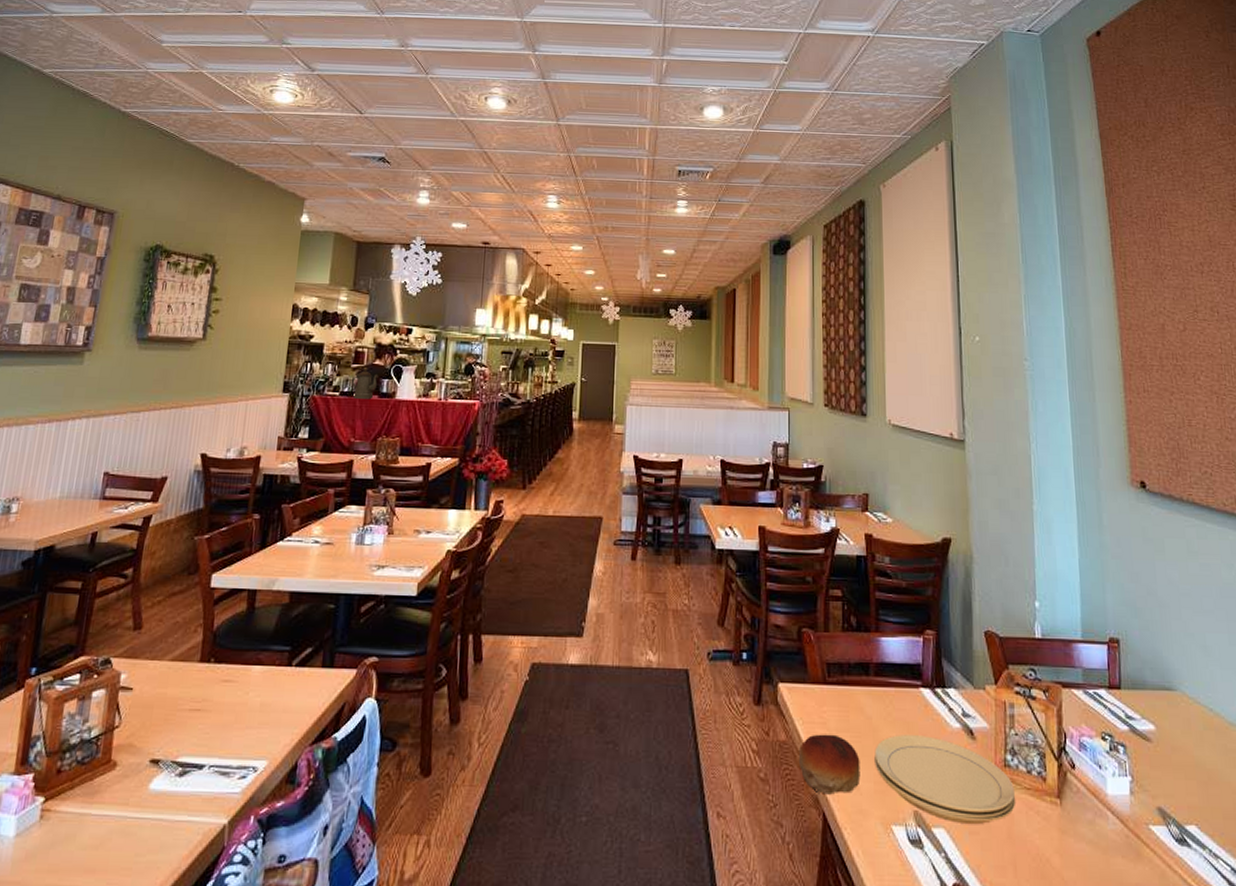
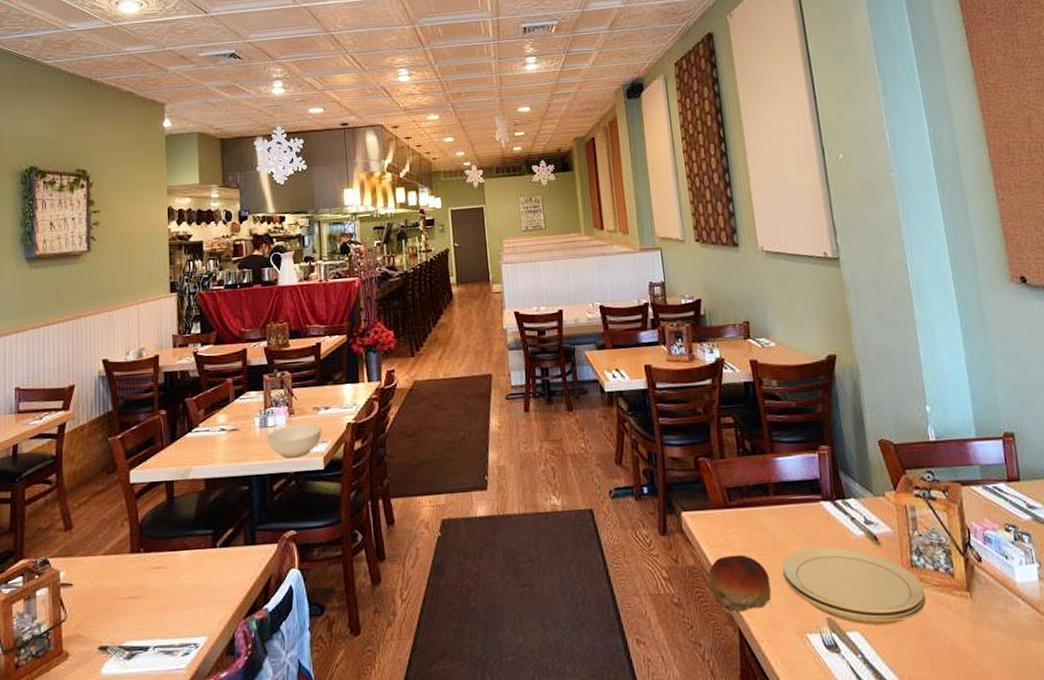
coffee pot: present [351,367,379,399] -> none [233,259,259,290]
bowl: none [362,545,420,580] -> present [267,423,322,458]

